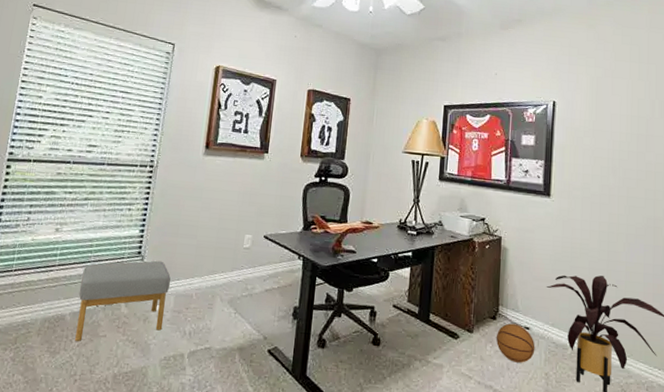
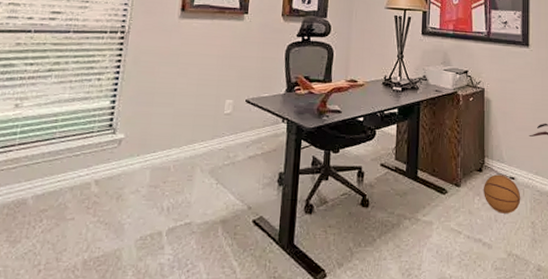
footstool: present [75,260,171,341] -> none [39,133,146,227]

